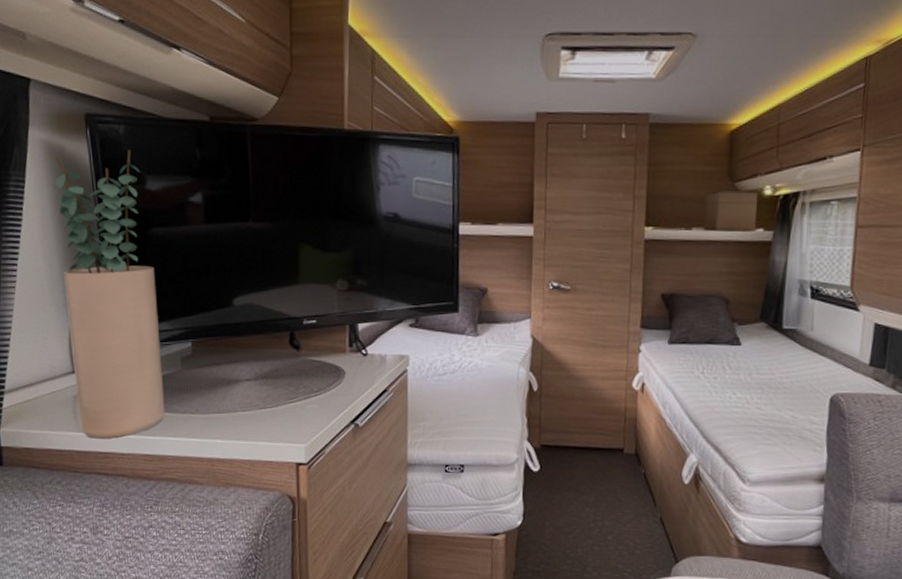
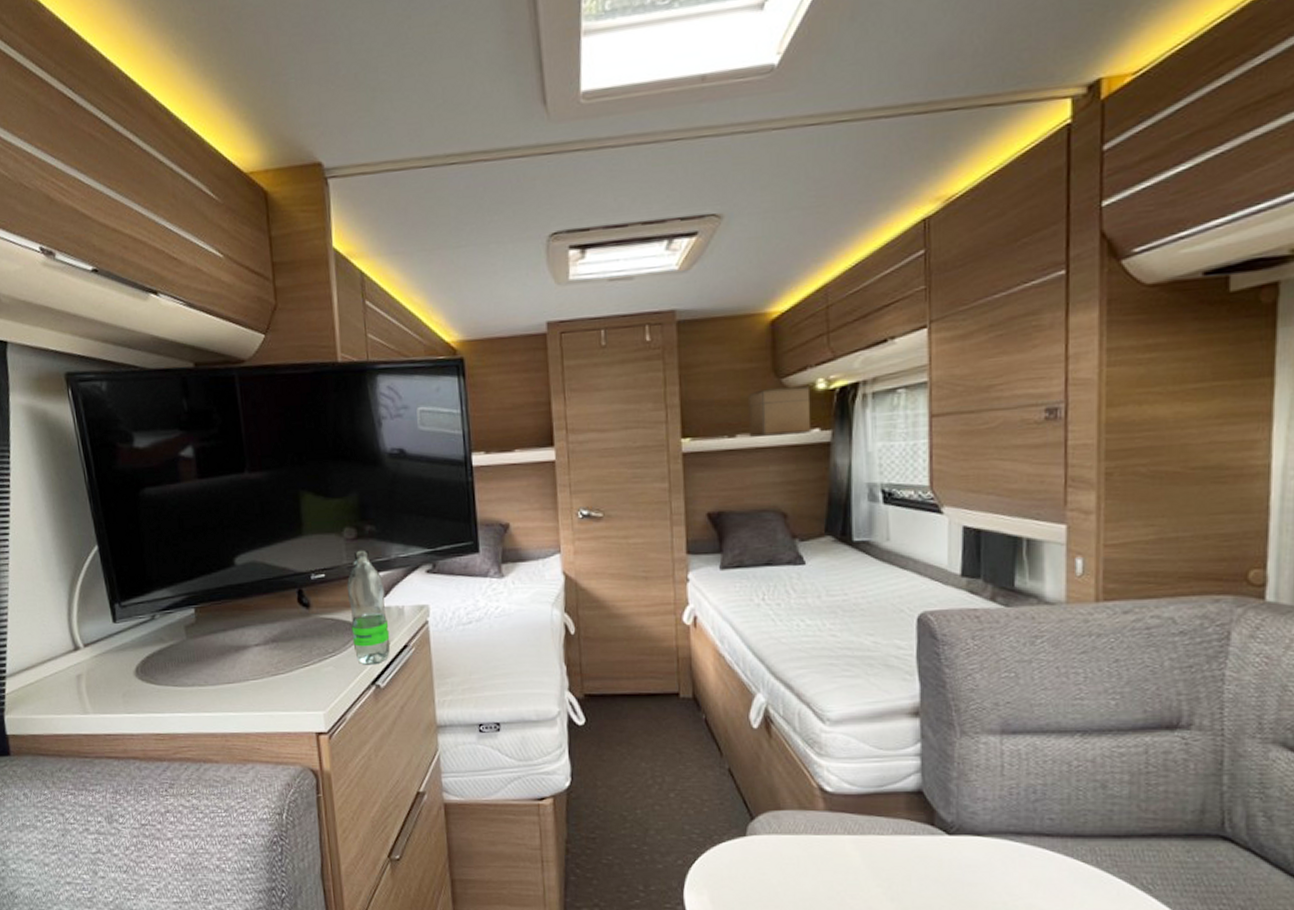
vase: present [55,150,165,439] -> none [38,407,173,720]
bottle: none [335,302,371,406] -> present [346,551,391,665]

